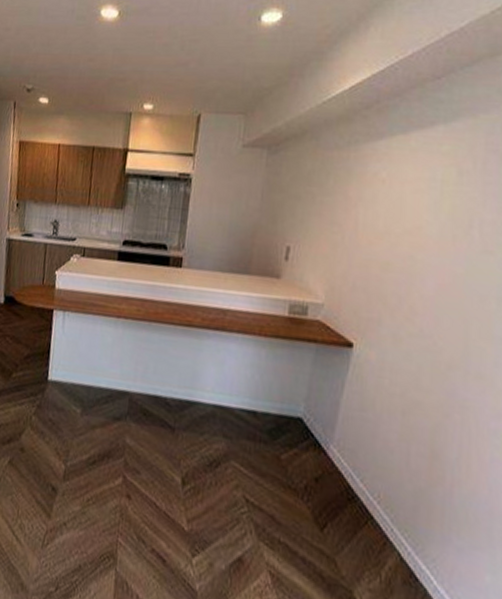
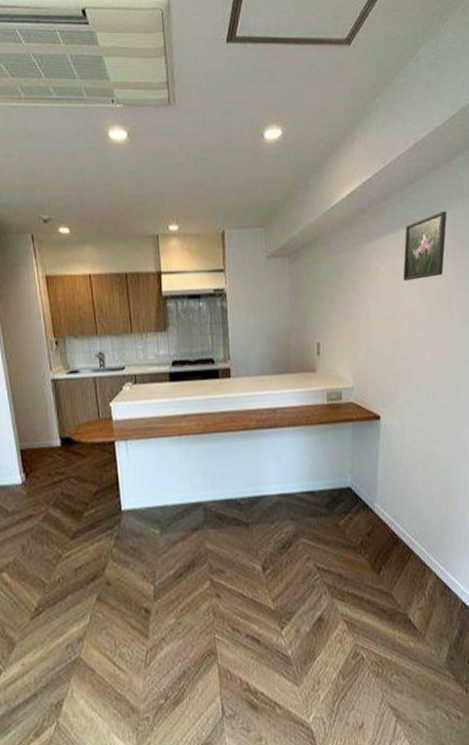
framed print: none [409,114,482,192] -> present [403,210,447,281]

